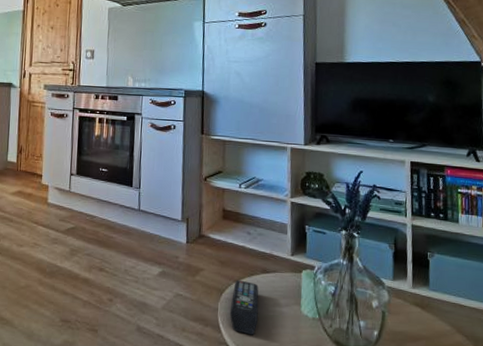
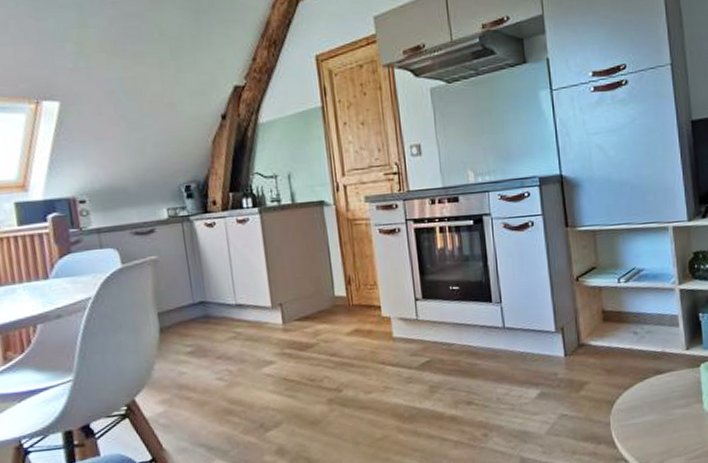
remote control: present [229,280,259,335] -> none [624,386,656,445]

